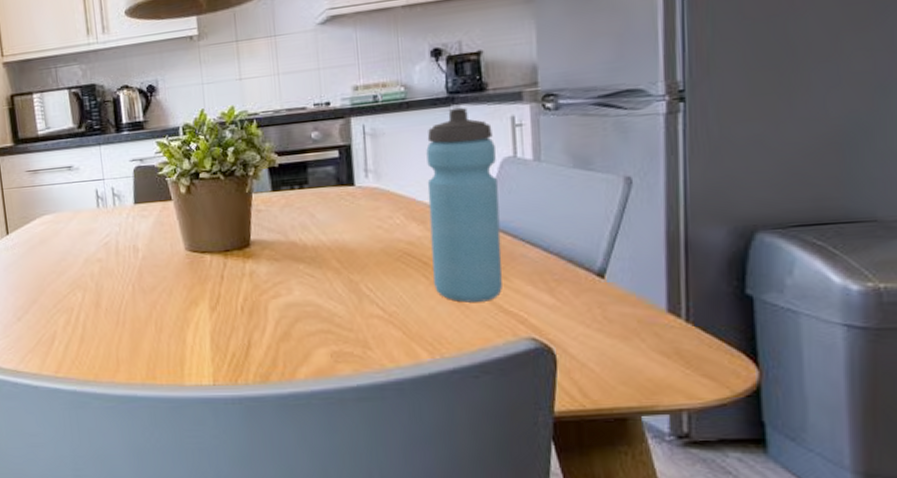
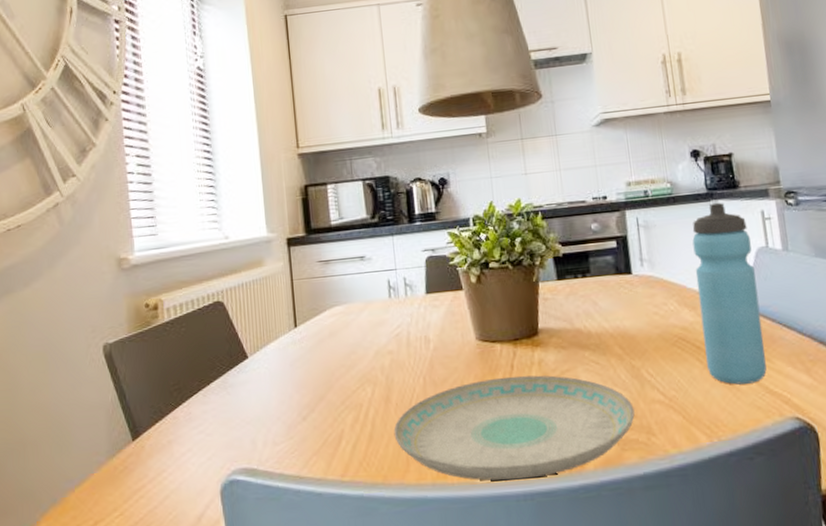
plate: none [104,286,350,385] -> present [393,375,635,481]

